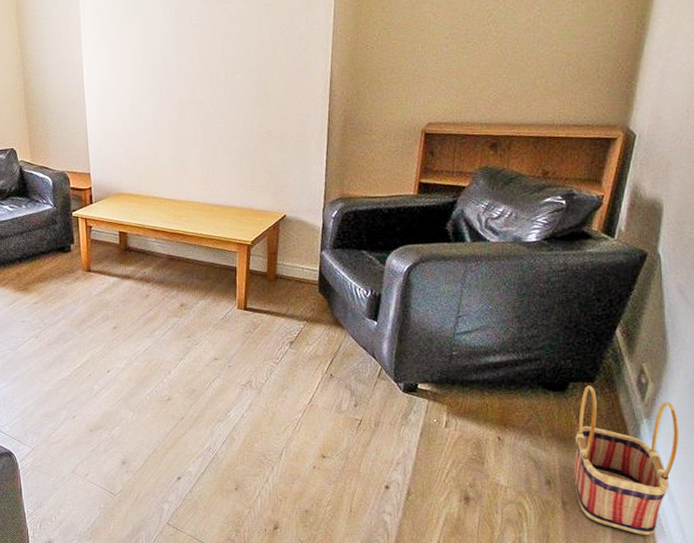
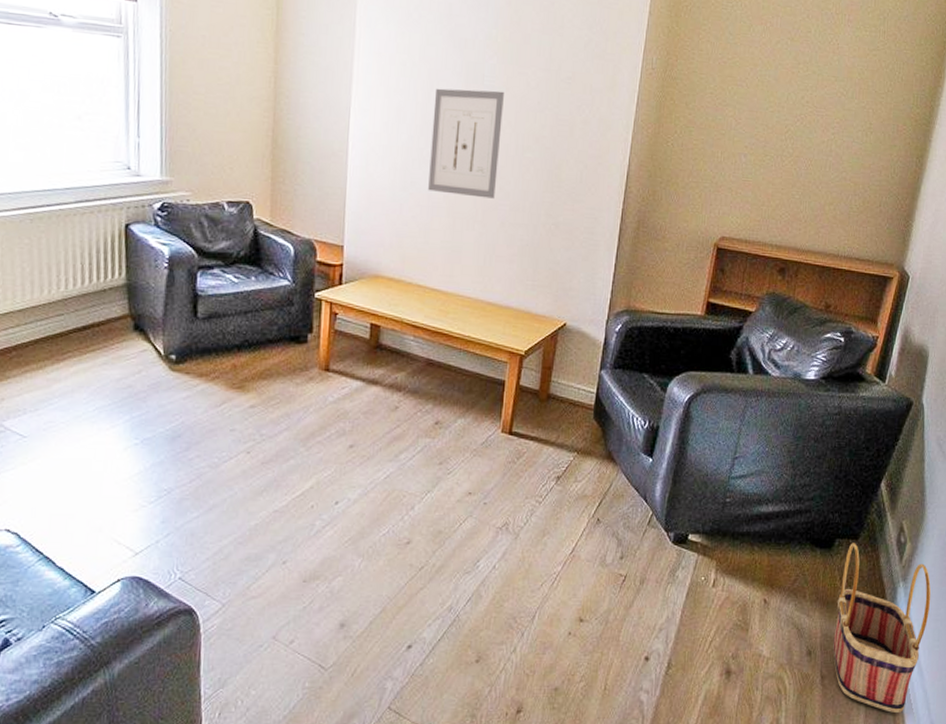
wall art: none [150,27,212,120] -> present [428,88,504,199]

